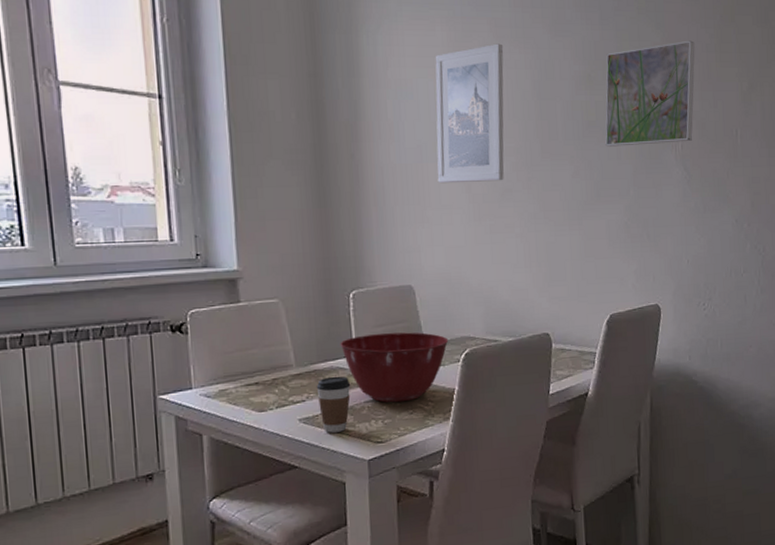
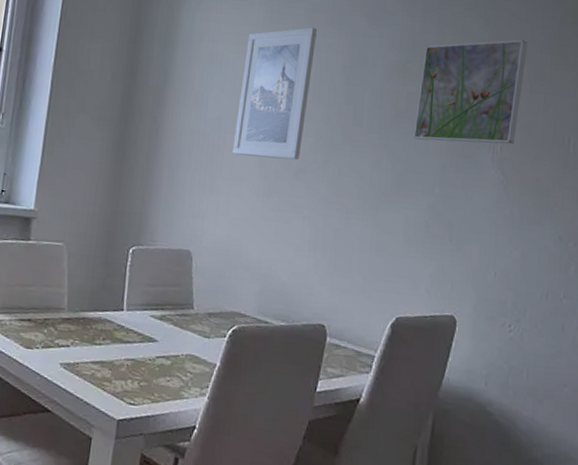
coffee cup: present [316,376,351,433] -> none [81,327,115,385]
mixing bowl: present [340,332,449,403] -> none [112,291,218,368]

